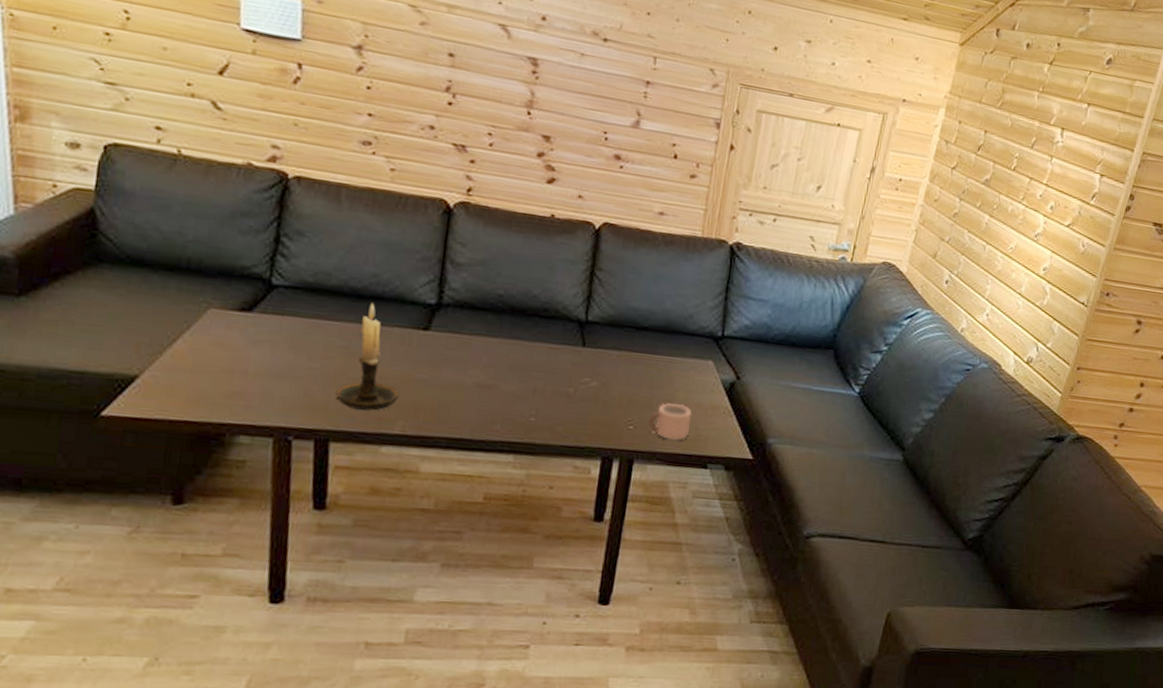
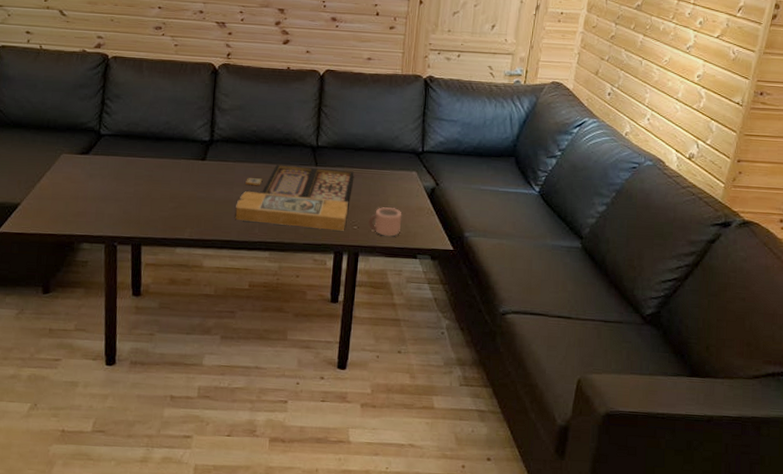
candle holder: present [336,303,399,411] -> none [144,143,187,222]
board game: none [468,341,634,432] -> present [235,164,355,231]

